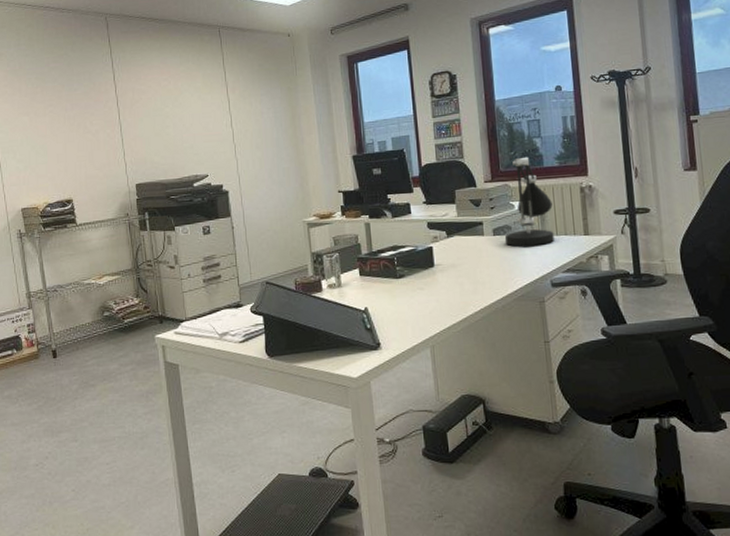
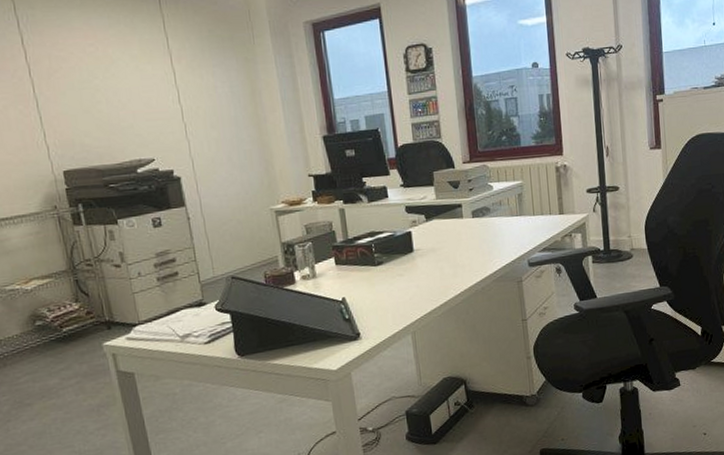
desk lamp: present [504,156,554,247] -> none [483,136,531,229]

